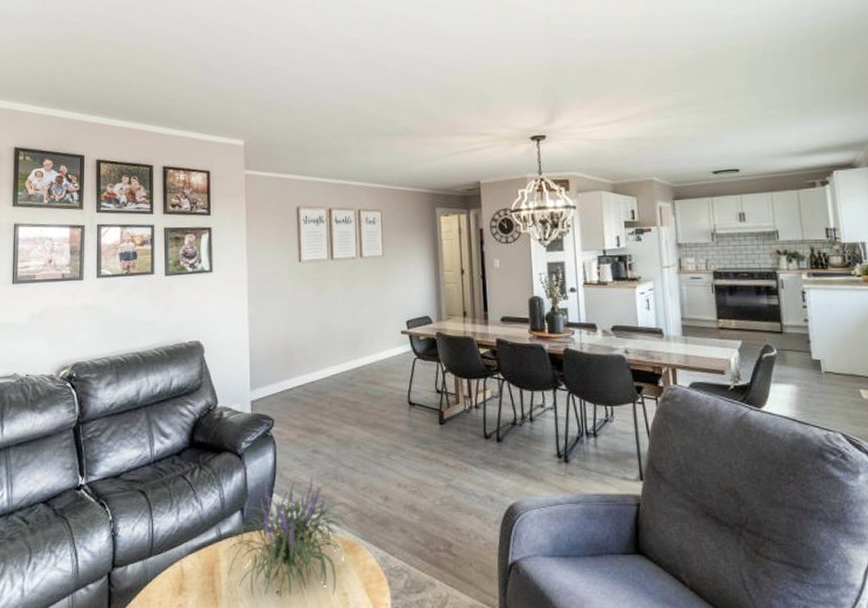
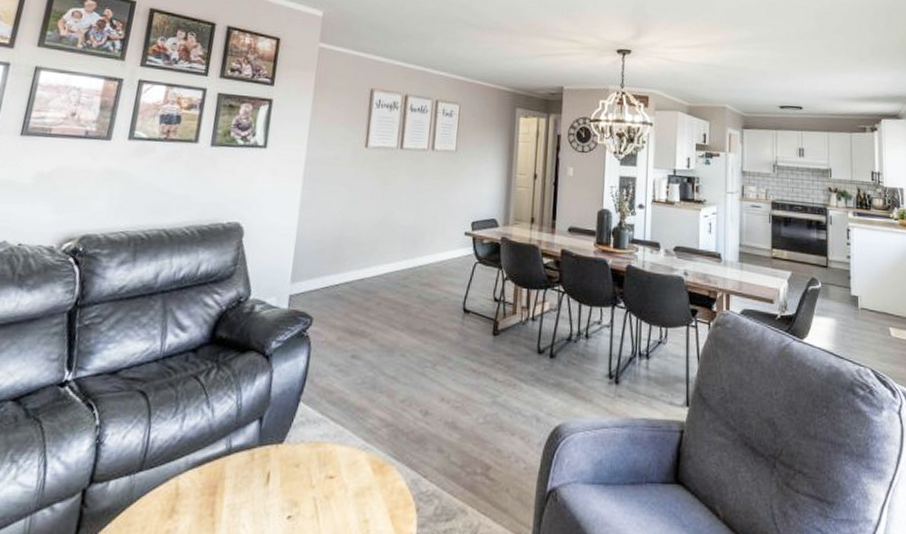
plant: present [223,477,348,599] -> none [229,386,382,526]

